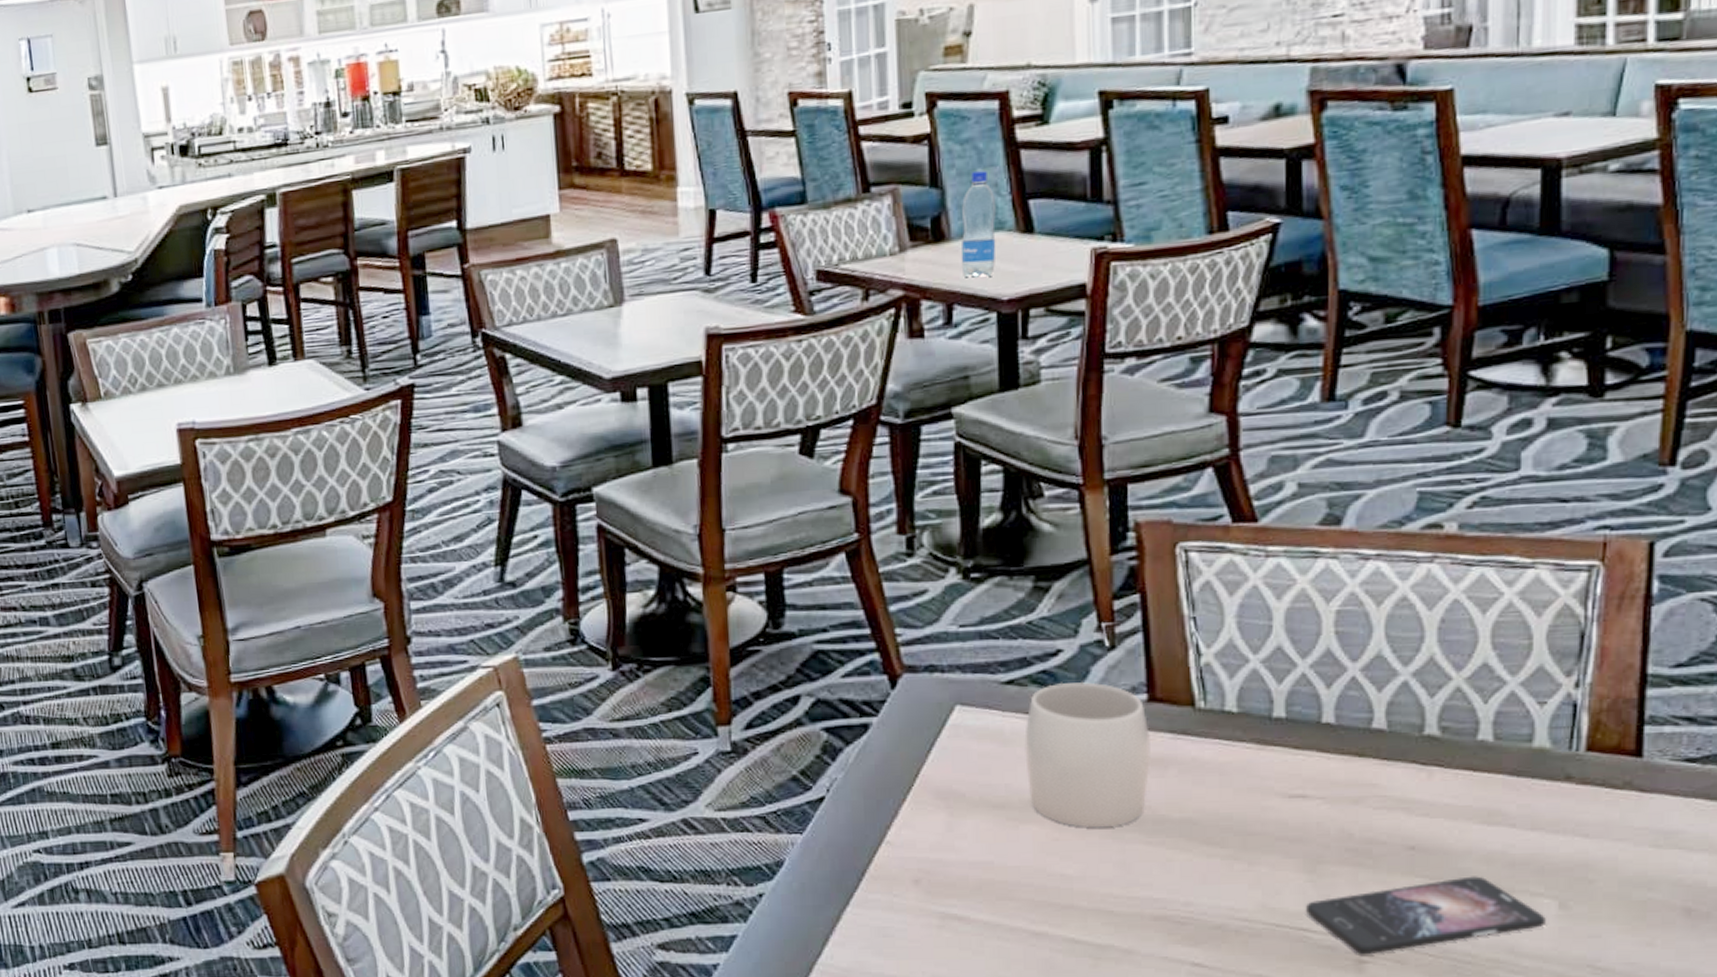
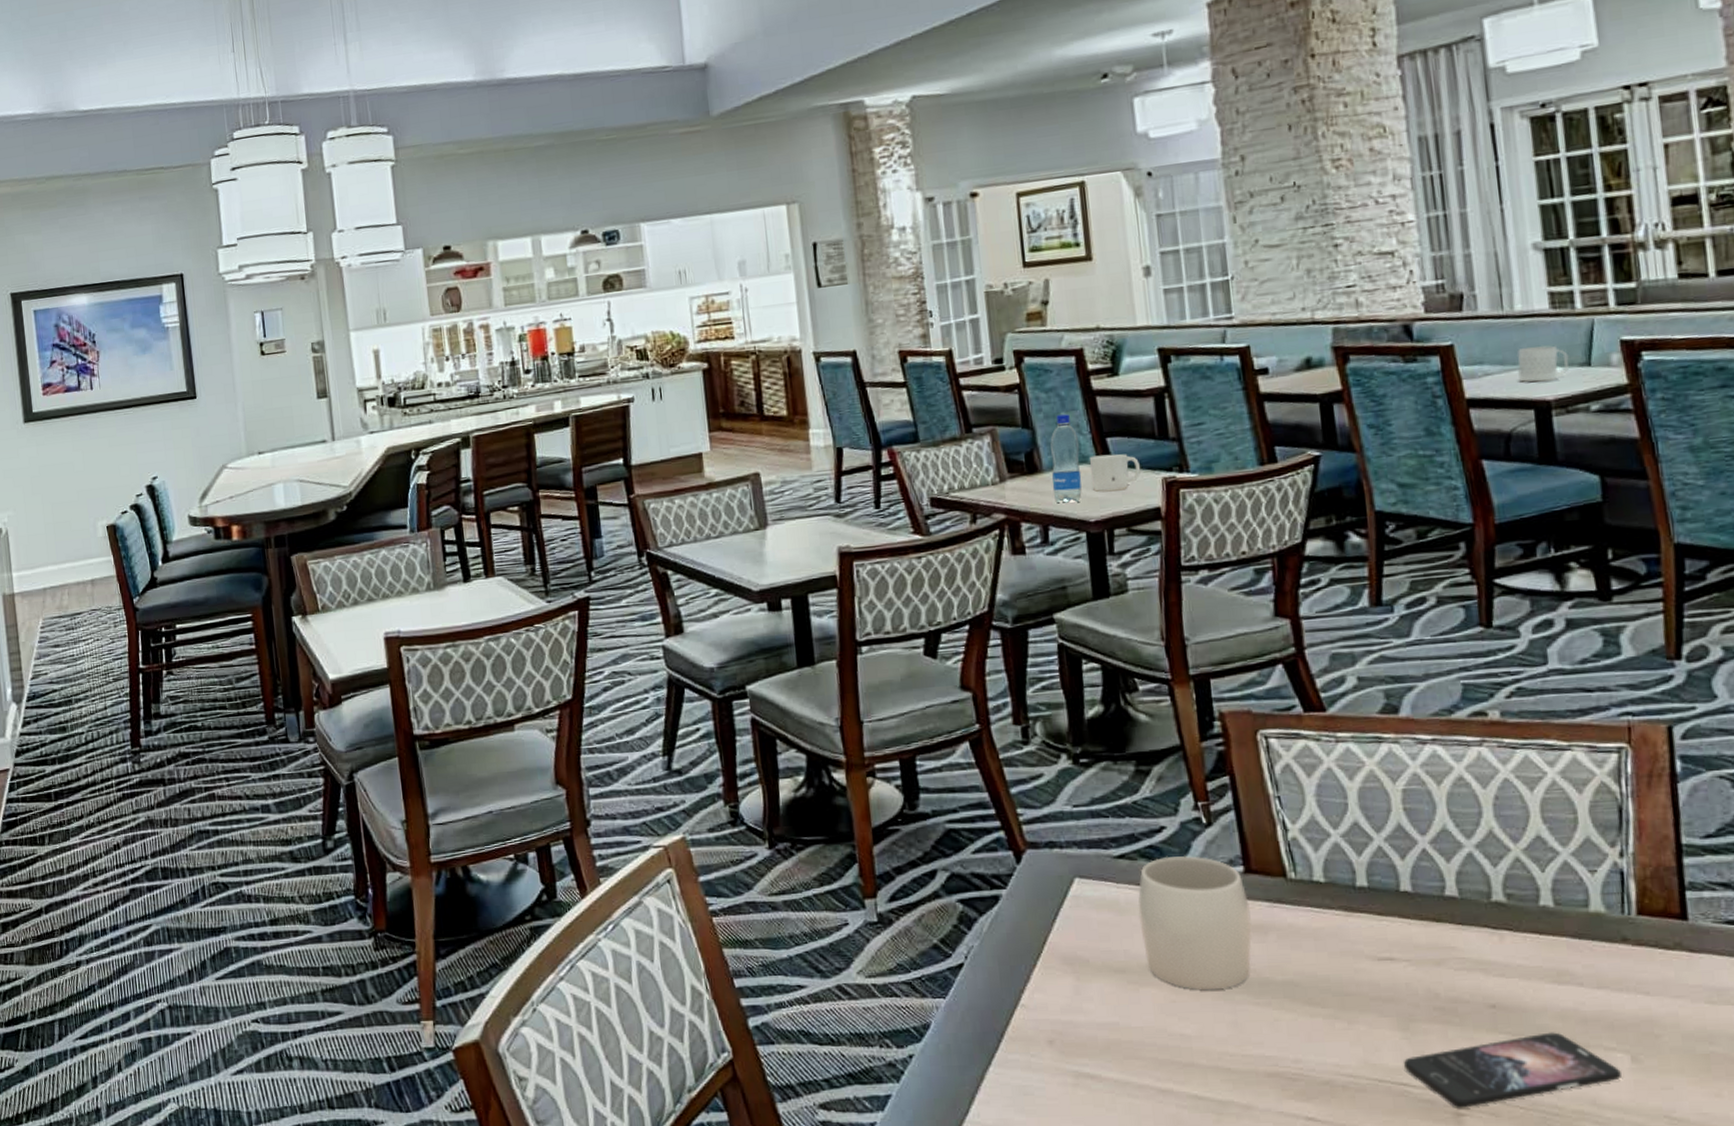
mug: none [1006,219,1067,265] -> present [1089,453,1141,492]
mug: none [1528,90,1591,137] -> present [1516,345,1570,383]

